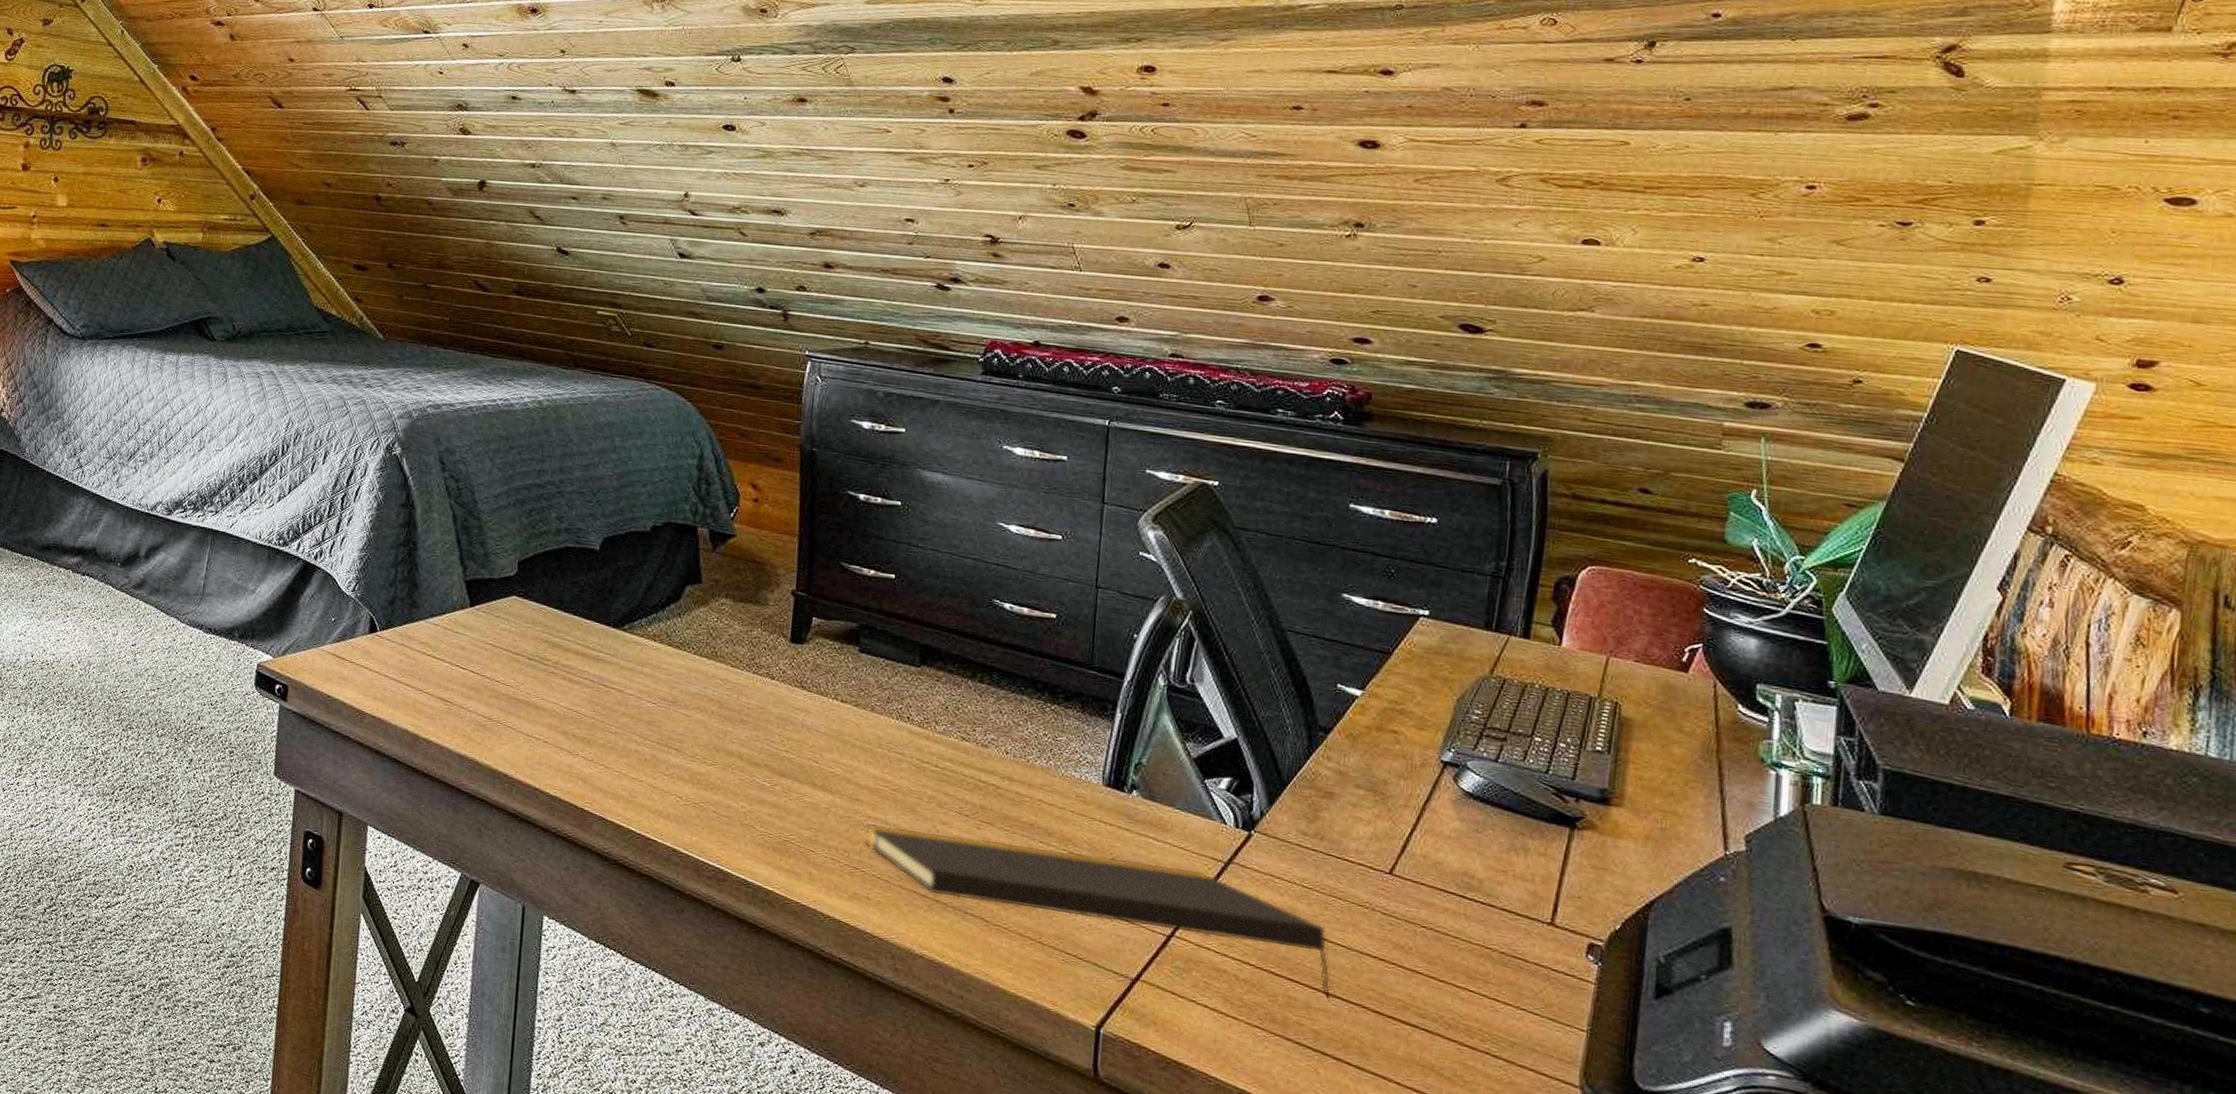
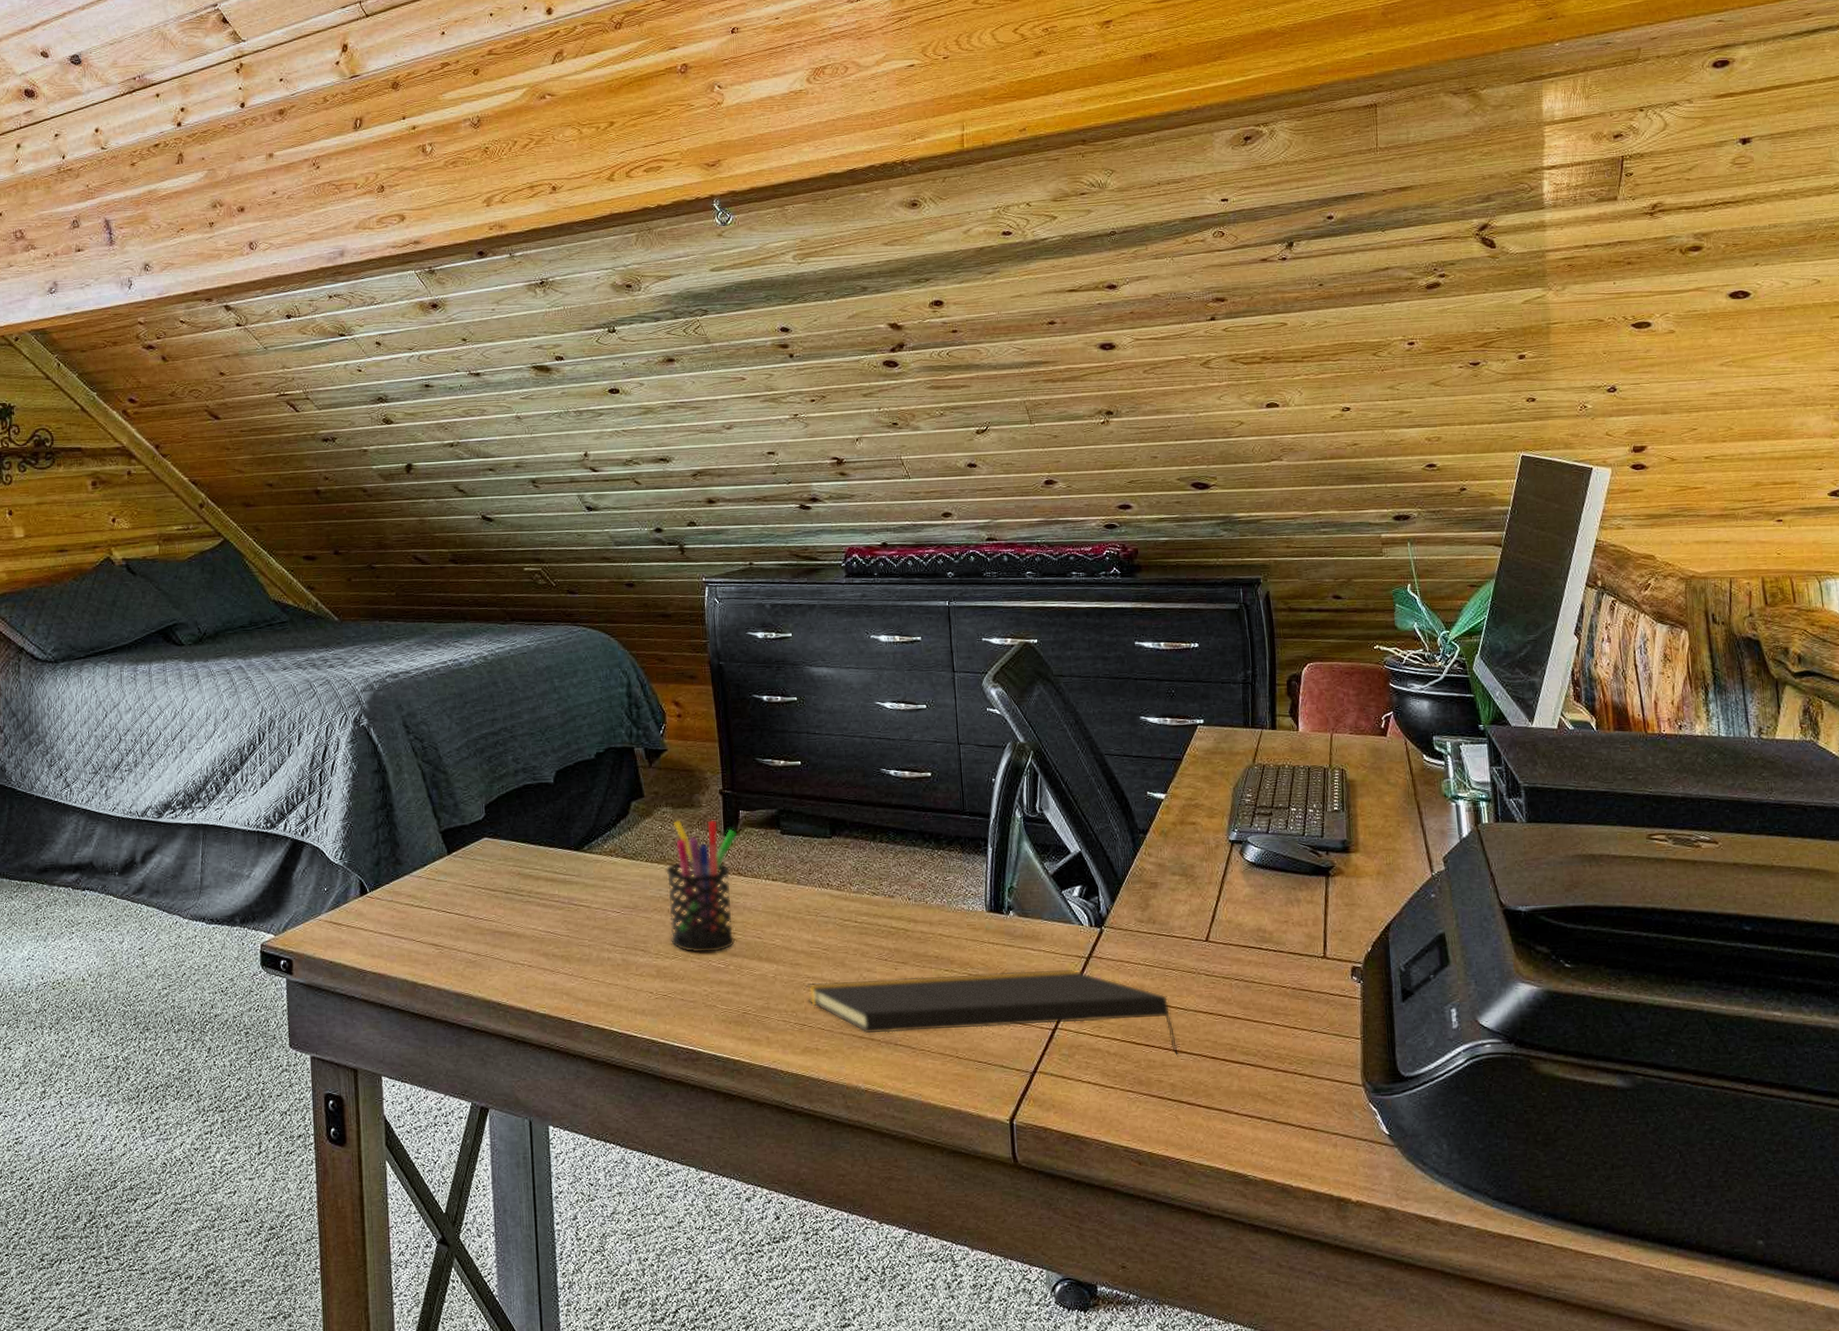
pen holder: none [711,614,807,769] -> present [666,819,738,953]

